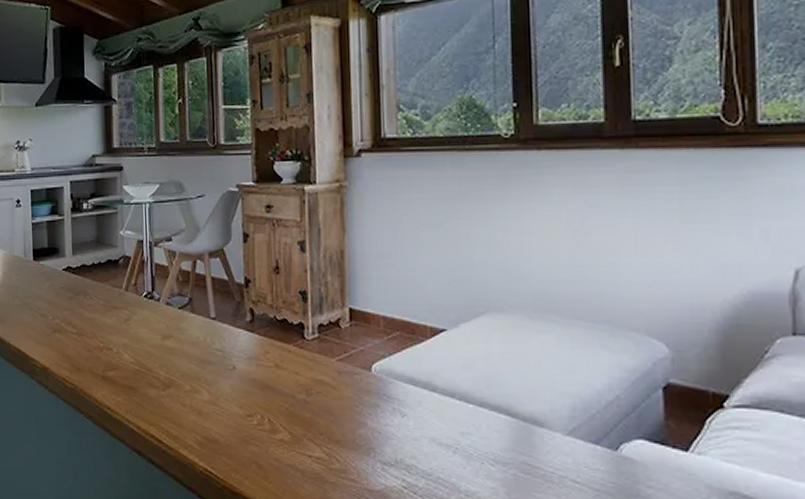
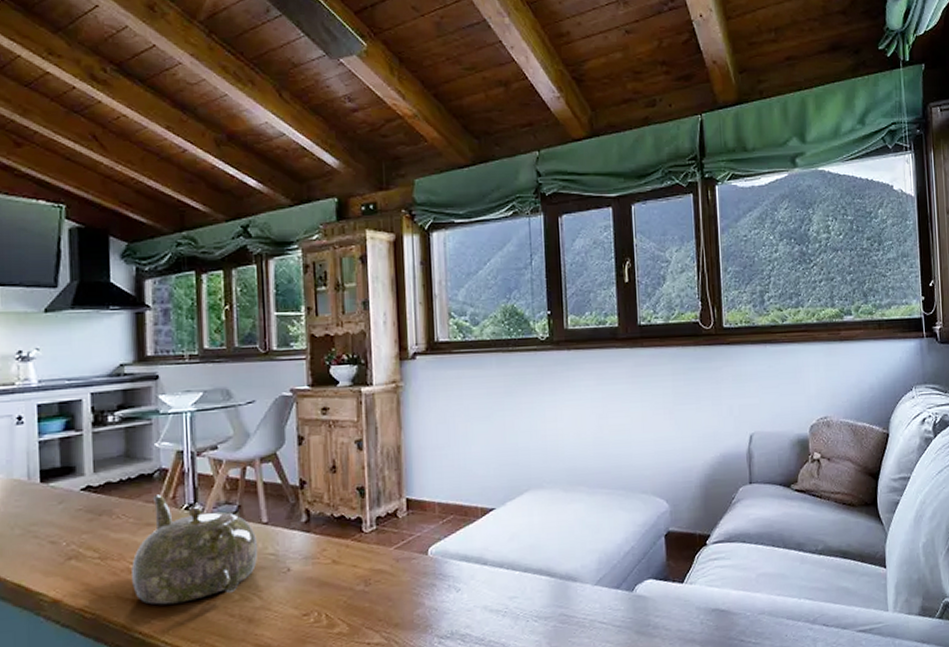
teapot: none [102,280,207,386] -> present [132,494,259,605]

